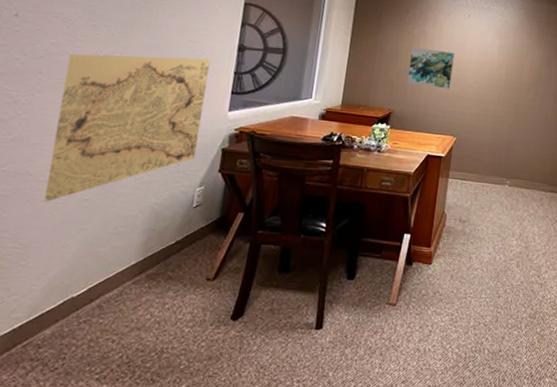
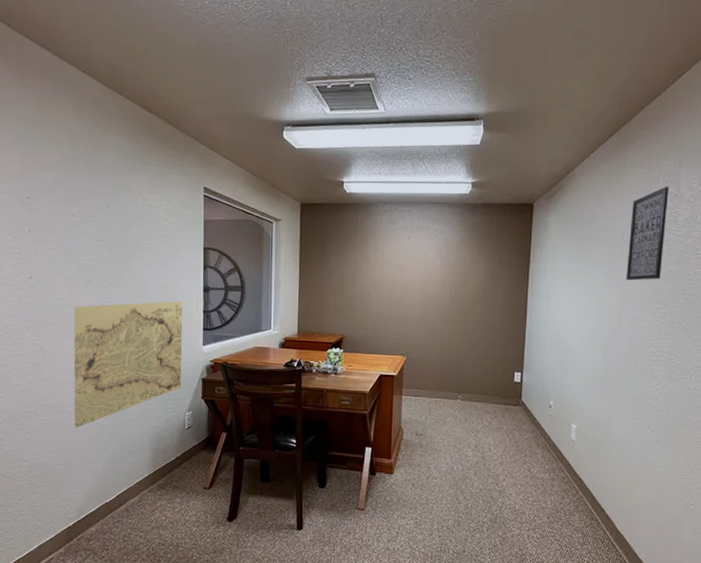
wall art: present [407,47,455,89] -> none [355,274,398,311]

